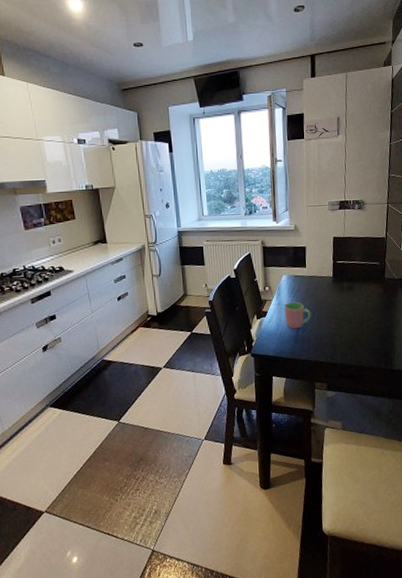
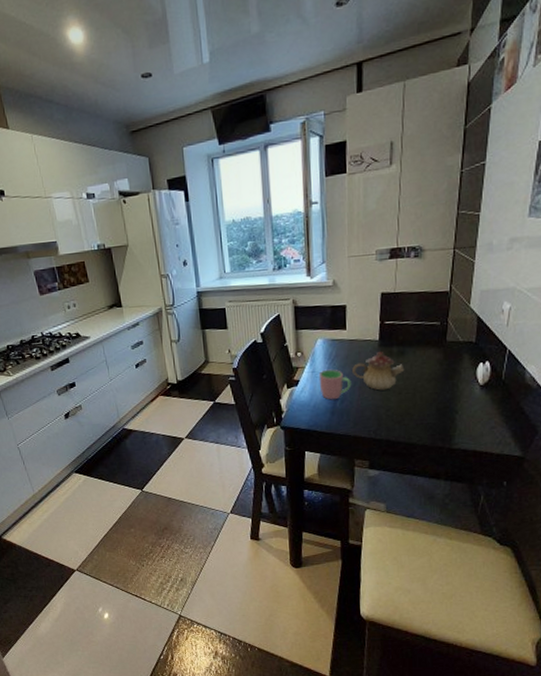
teapot: none [311,286,354,320] -> present [352,351,405,391]

